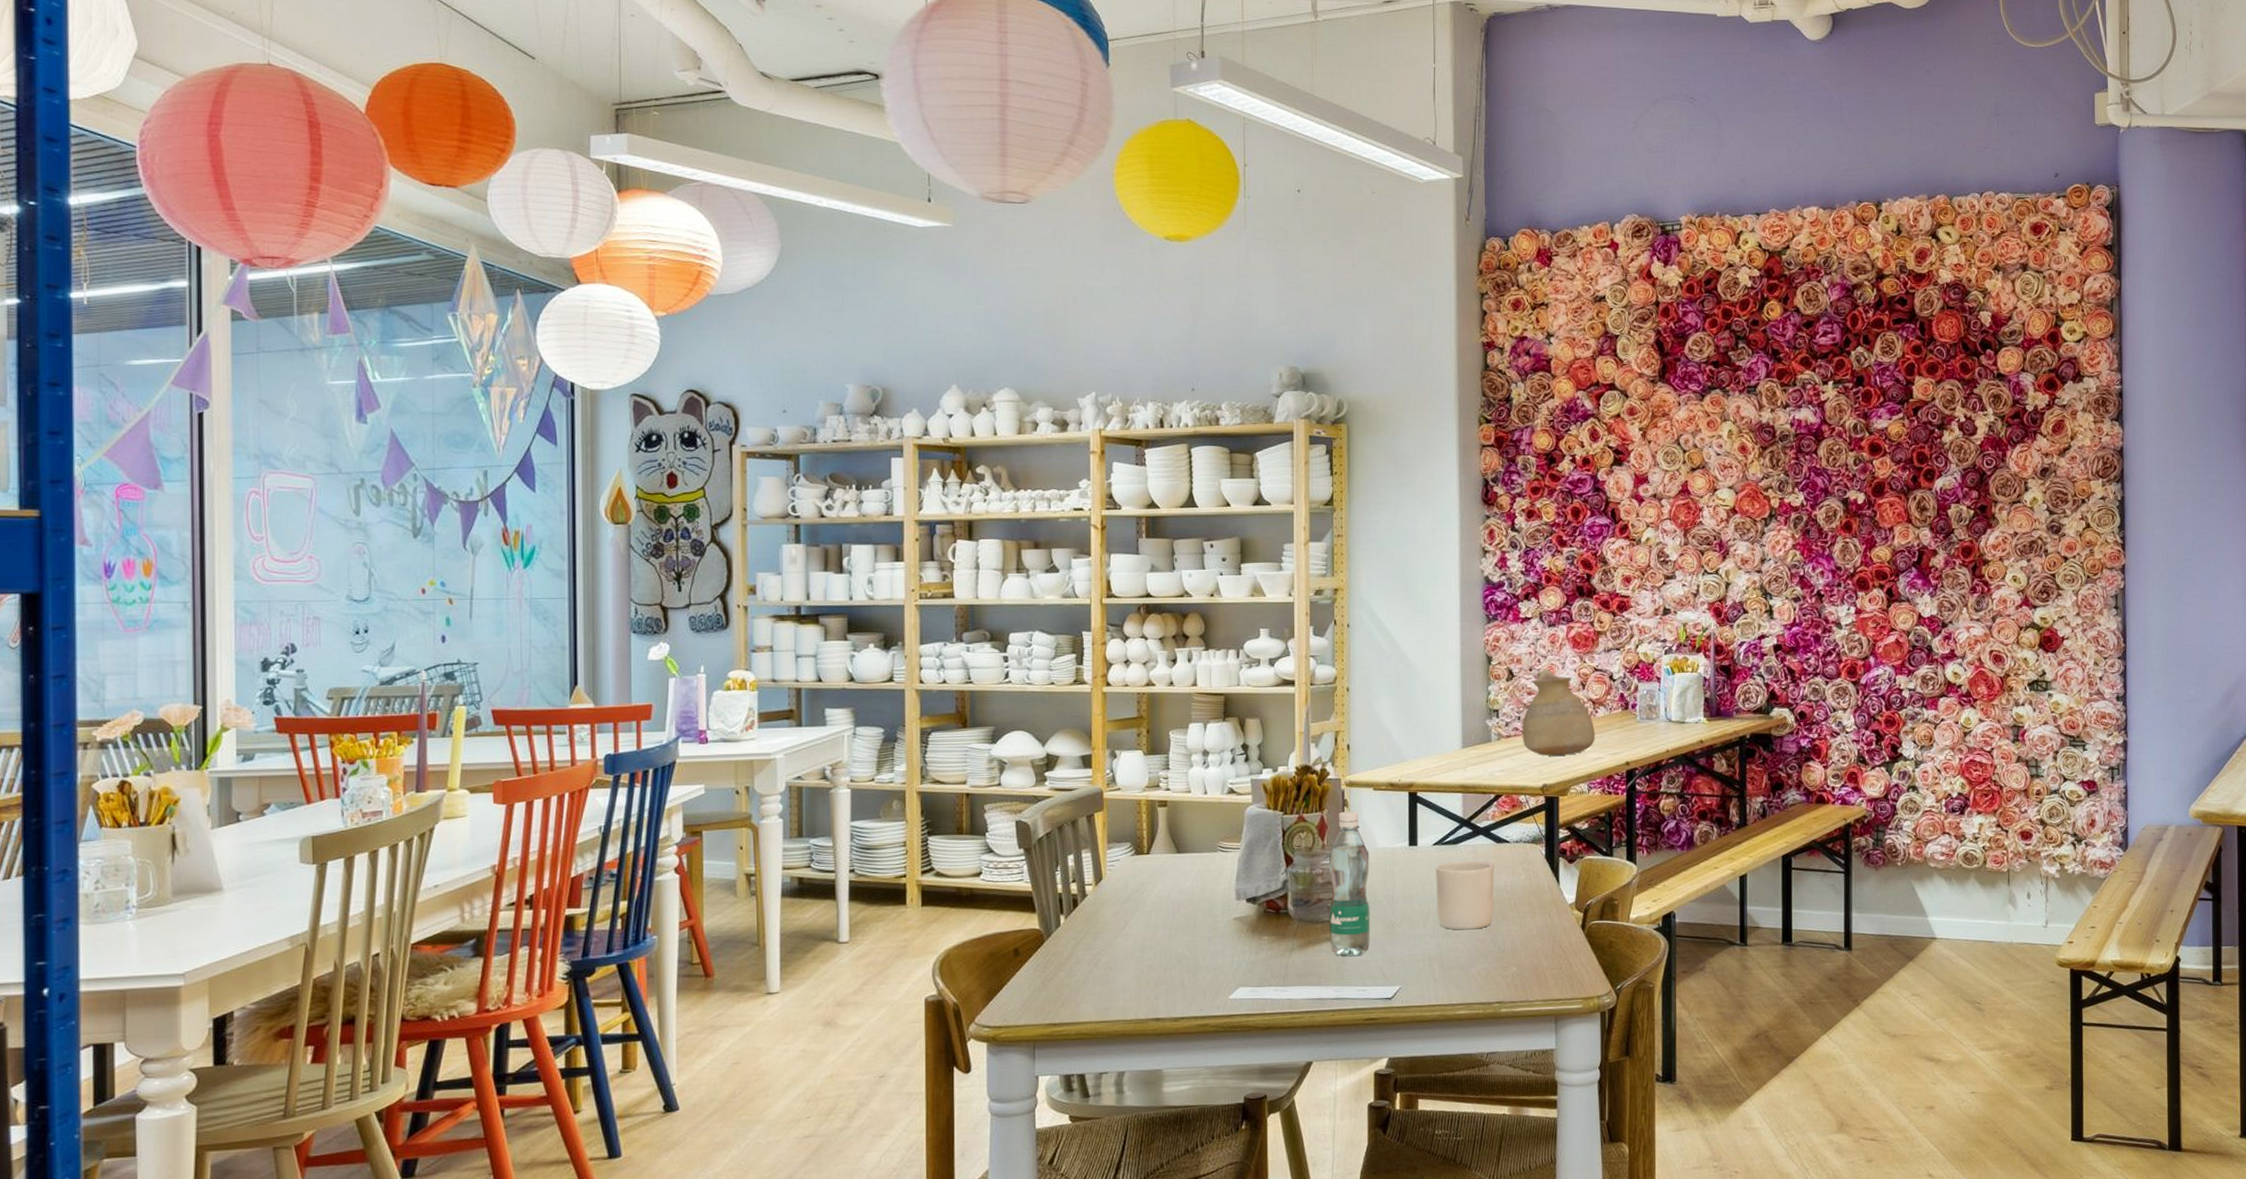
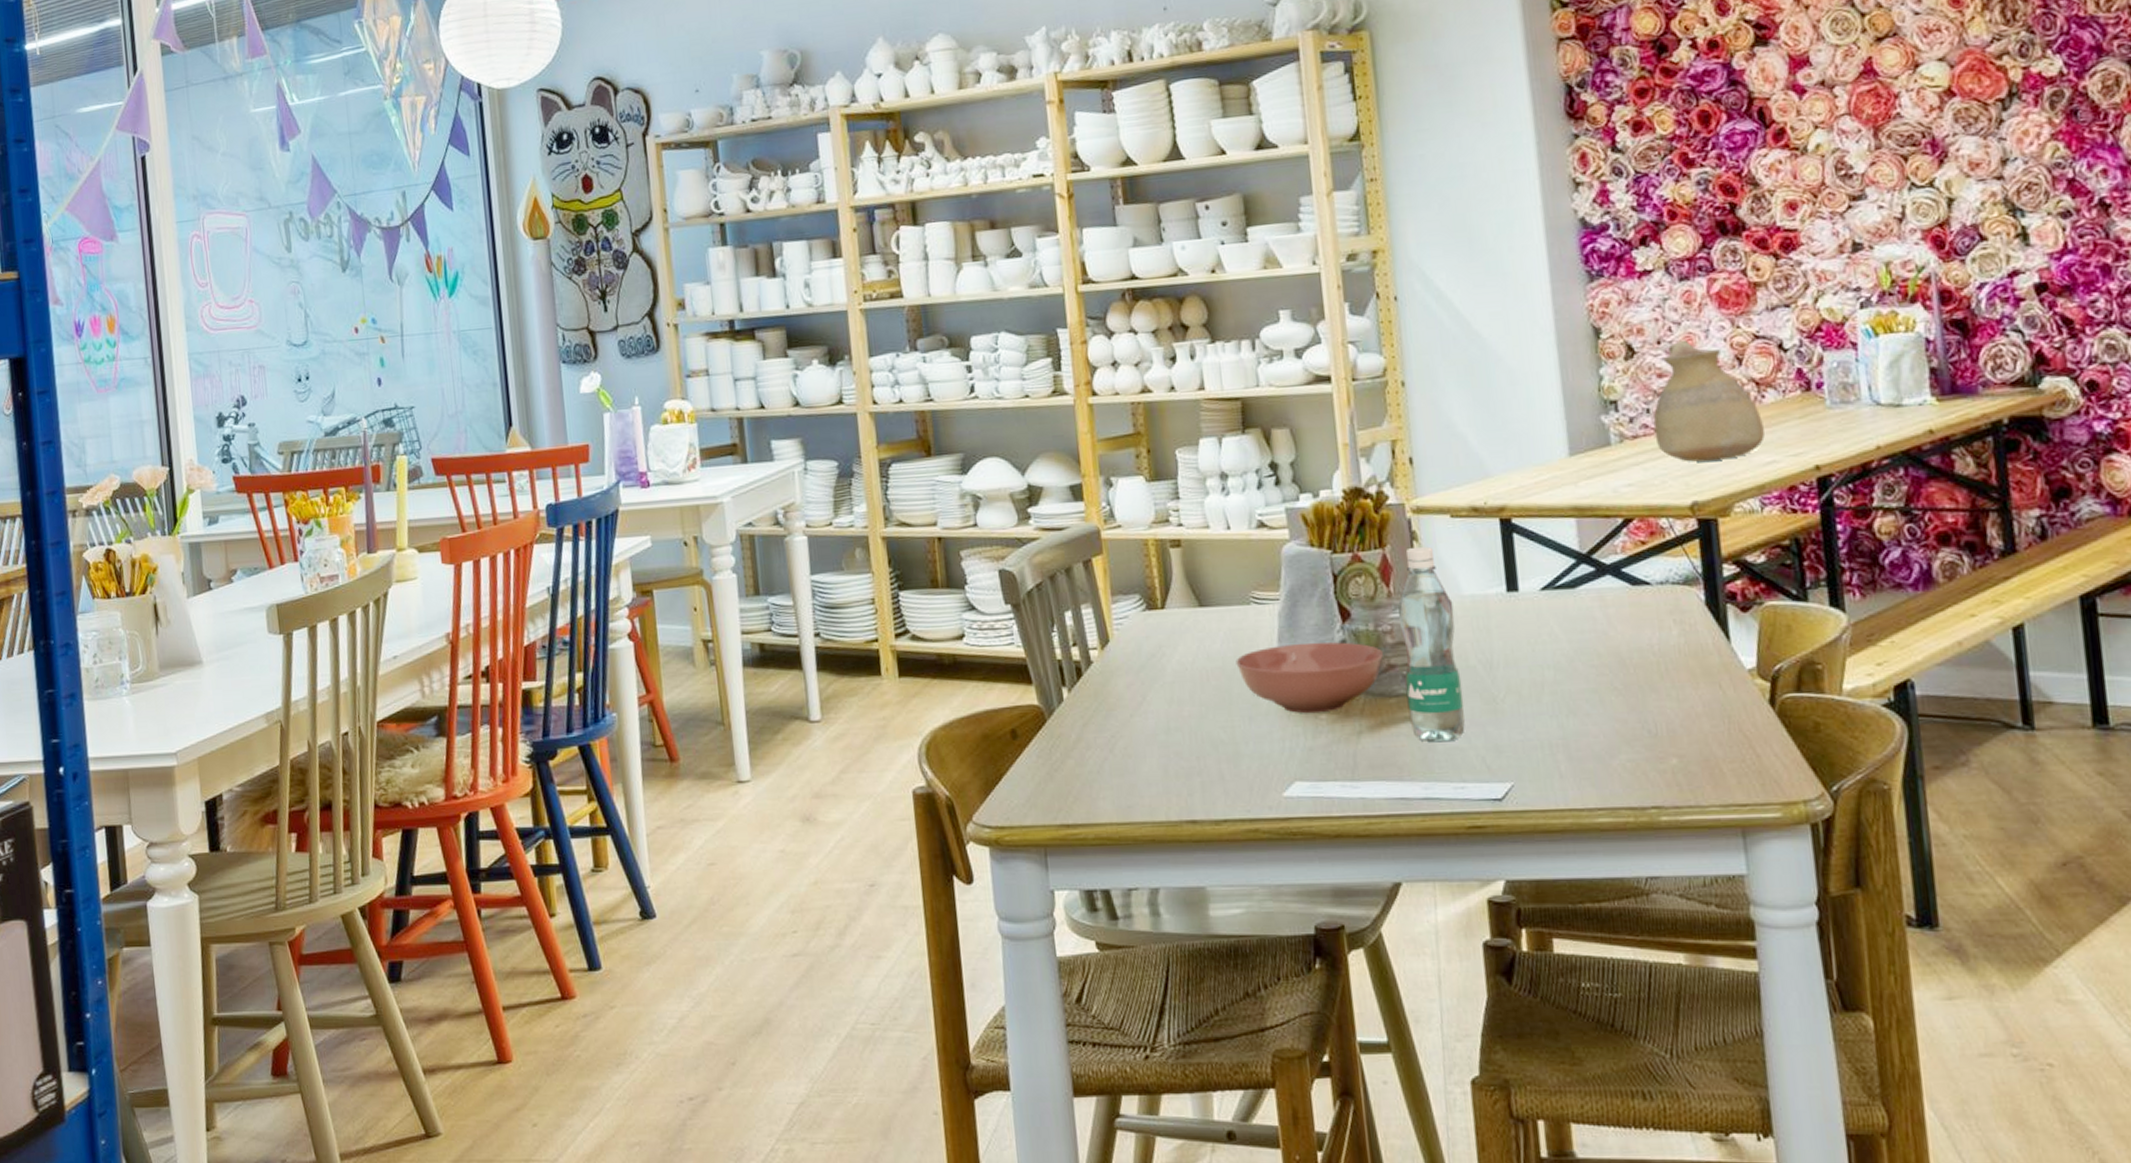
bowl: none [1202,881,1316,935] -> present [1236,642,1384,713]
mug: present [1435,860,1495,930] -> none [1546,609,1637,707]

